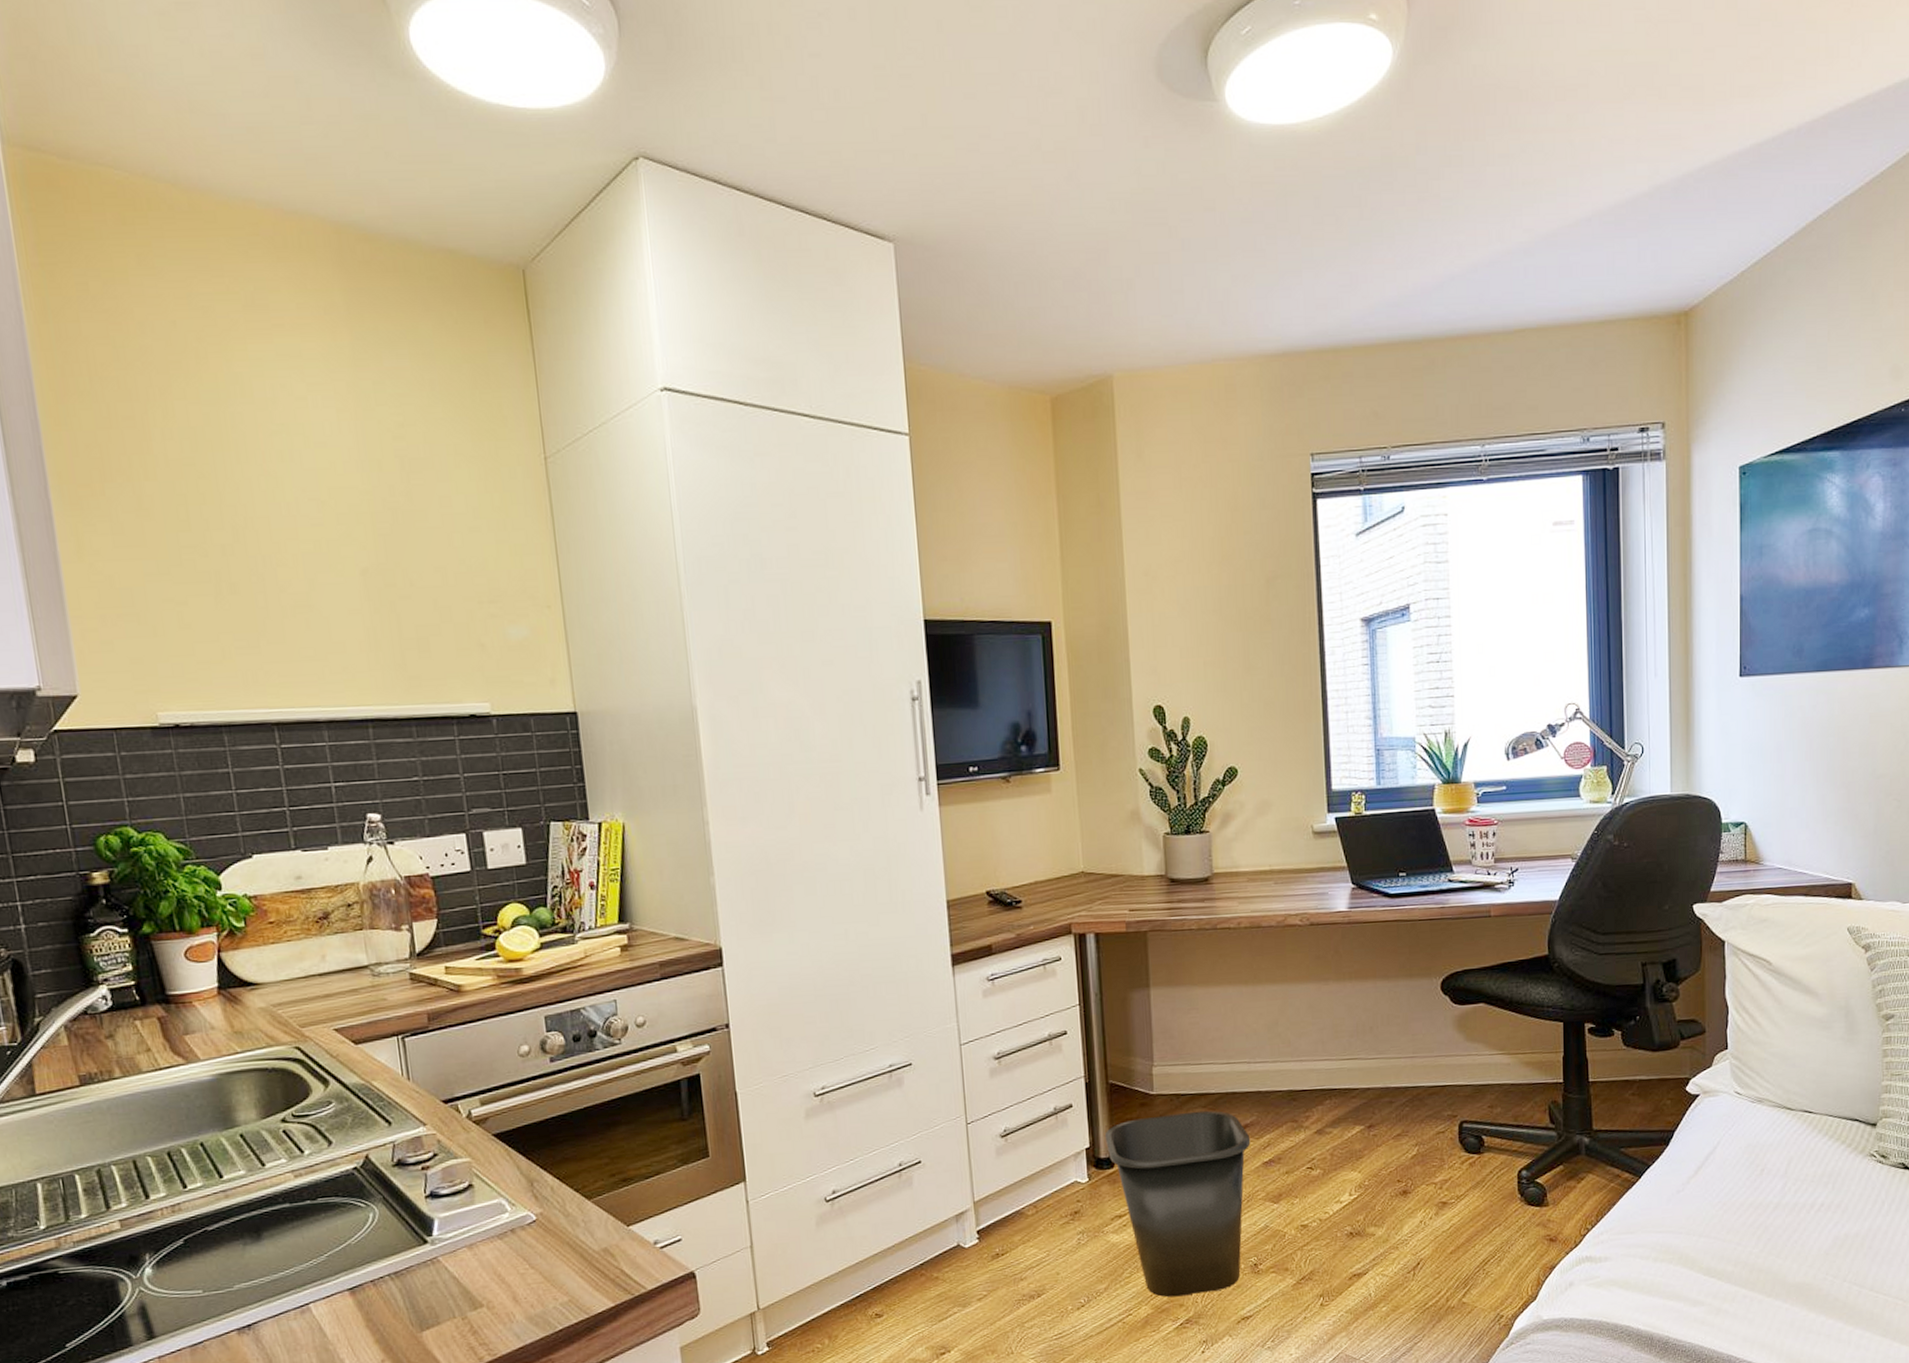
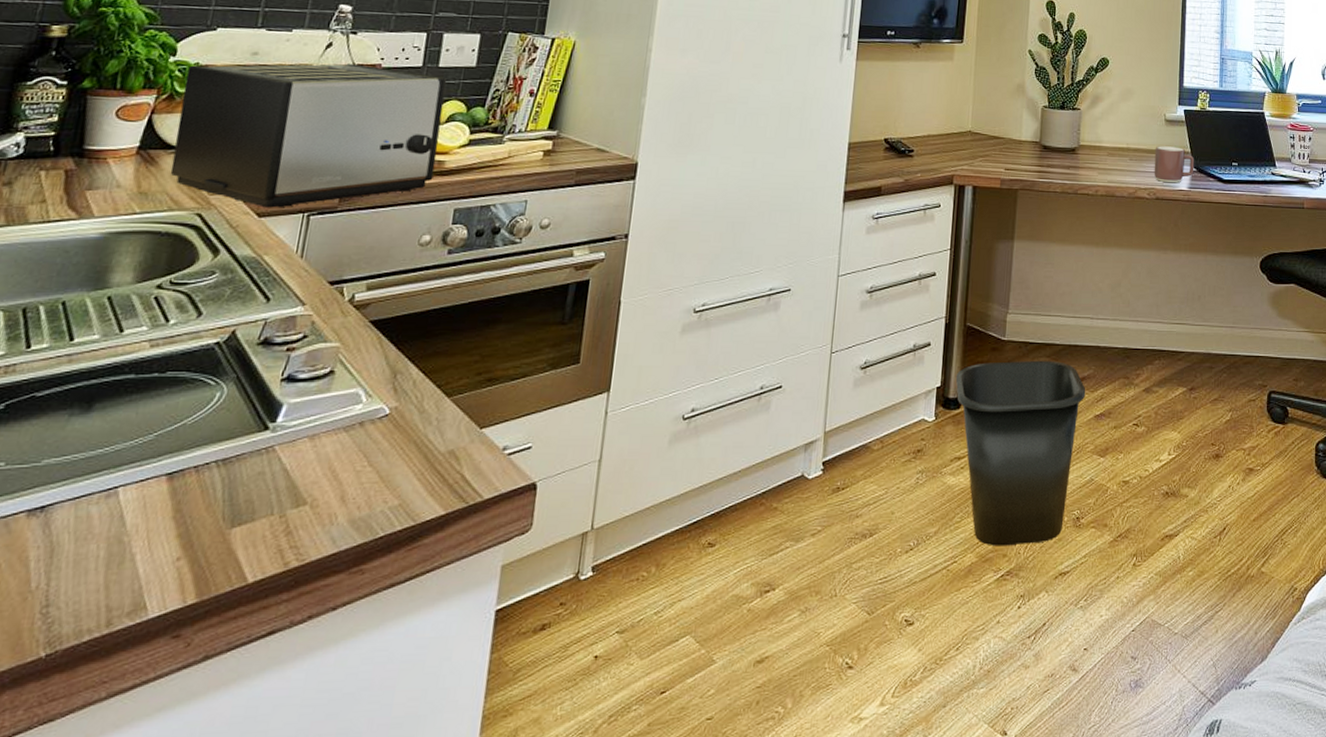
toaster: none [238,876,515,1035] -> present [170,63,447,208]
mug: none [1303,862,1354,905] -> present [1154,146,1195,183]

